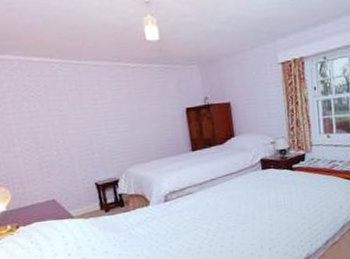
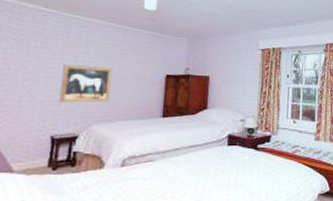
wall art: none [85,109,138,151] -> present [58,65,112,103]

